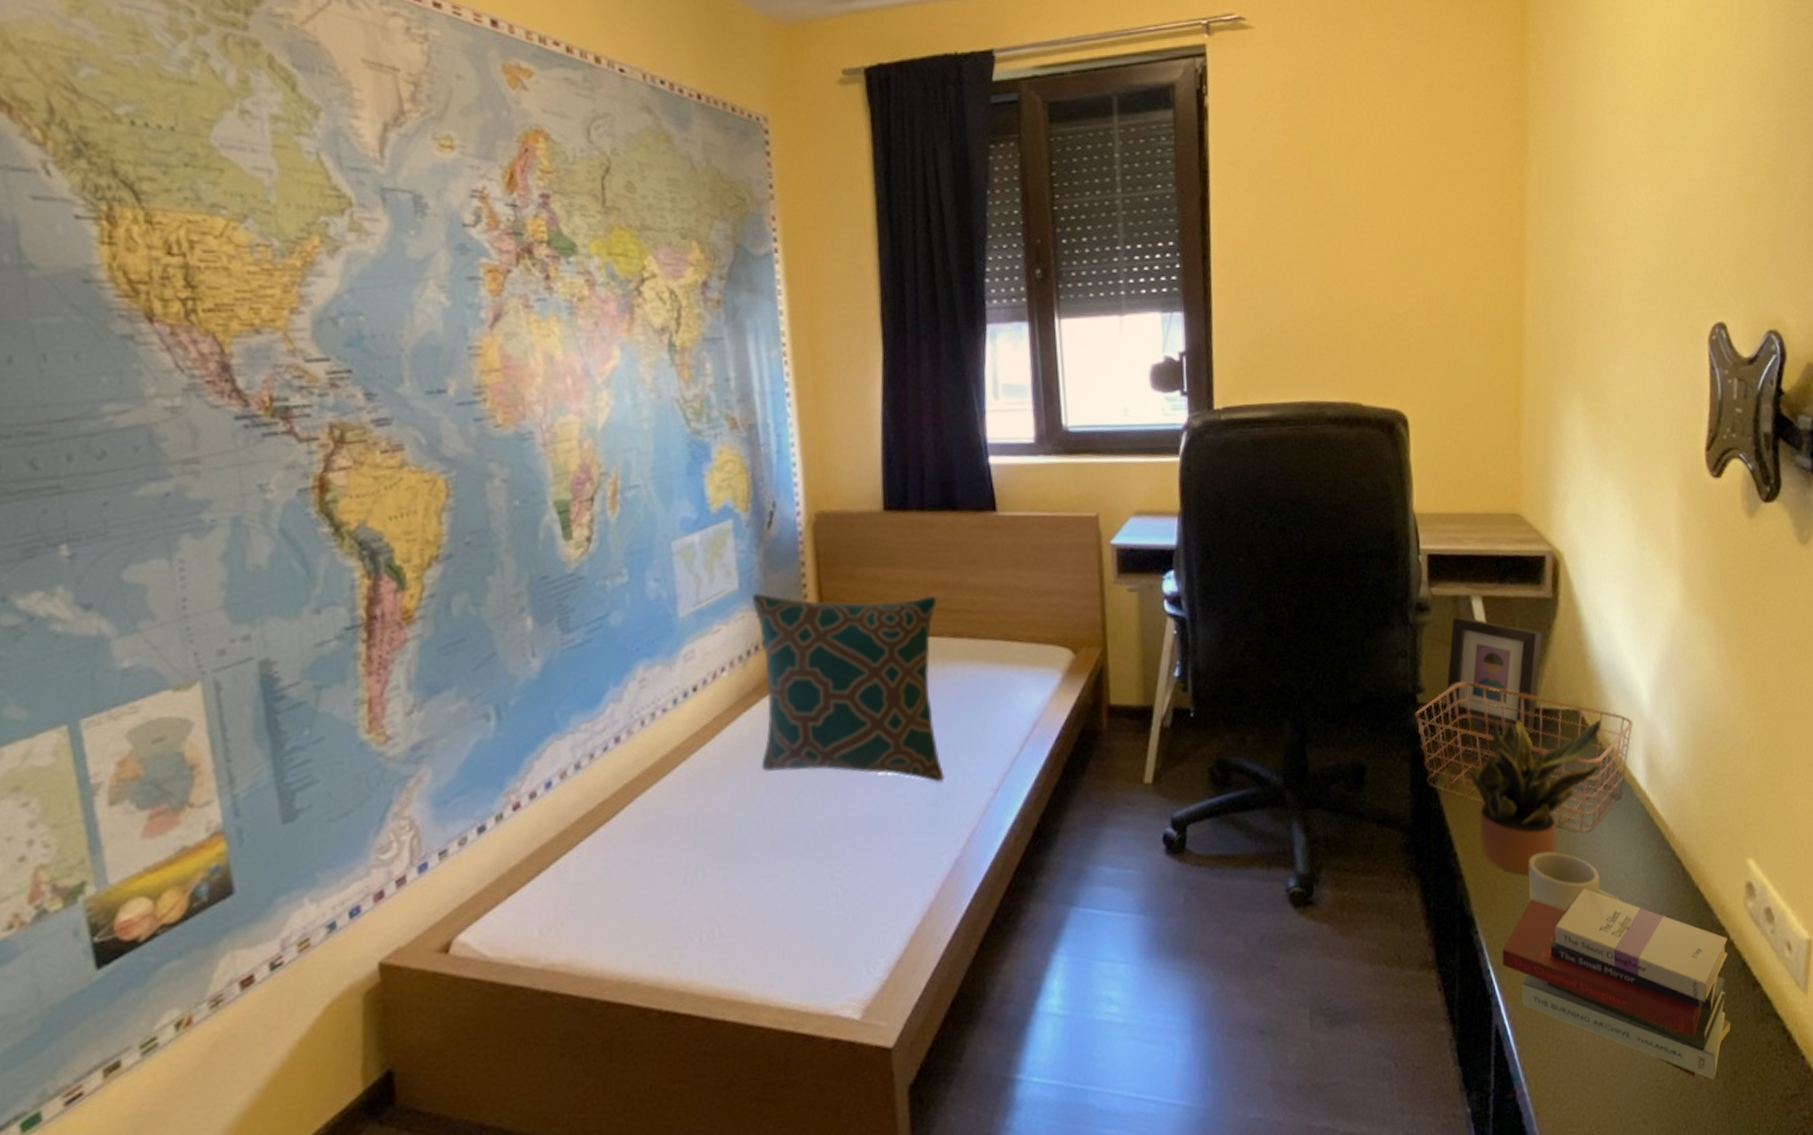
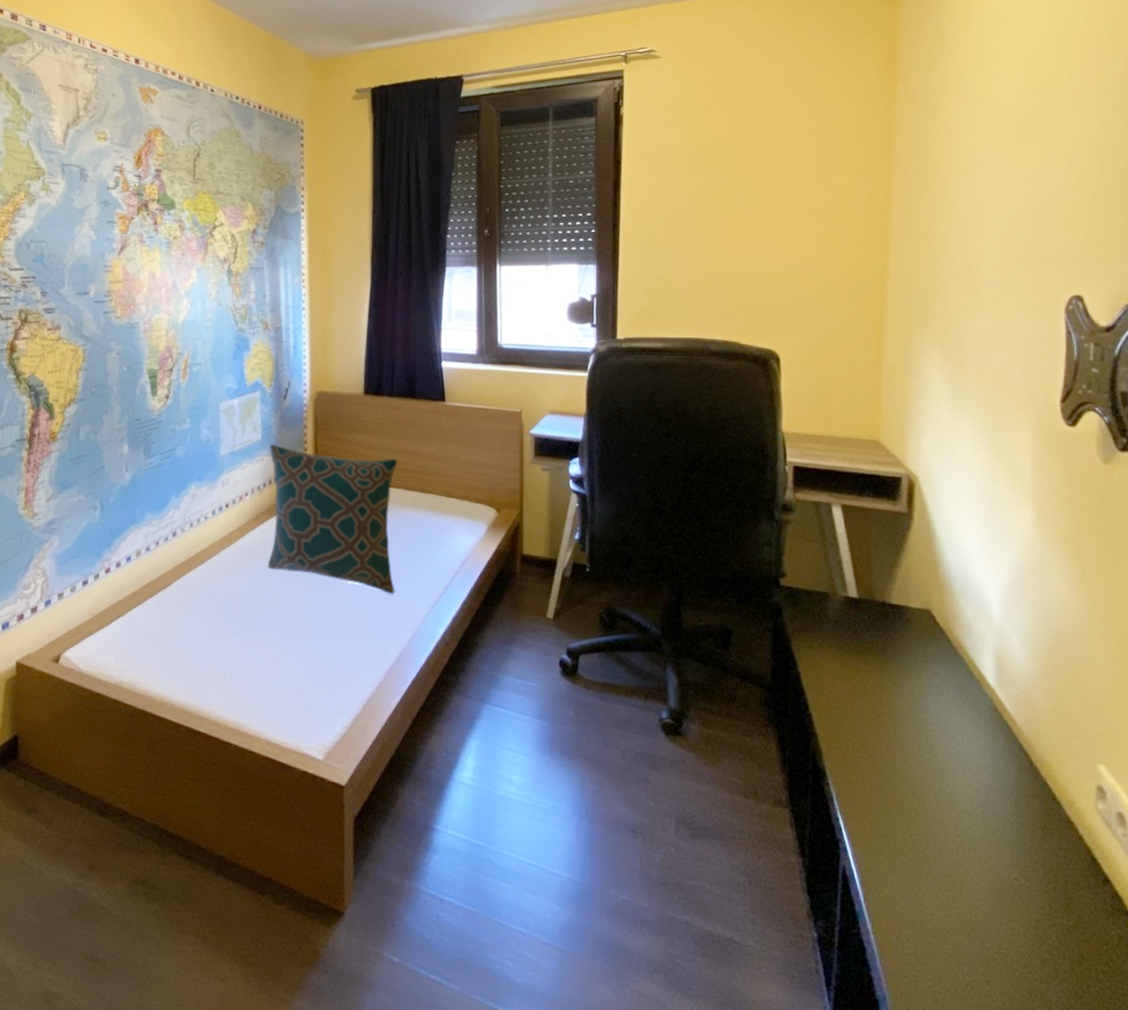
basket: present [1414,682,1634,832] -> none [776,573,984,715]
picture frame: present [1444,616,1542,736] -> none [804,519,897,625]
potted plant: present [1470,719,1603,875] -> none [825,607,952,743]
books: present [1502,888,1731,1080] -> none [851,763,1079,959]
mug: present [1528,851,1621,911] -> none [878,725,968,781]

